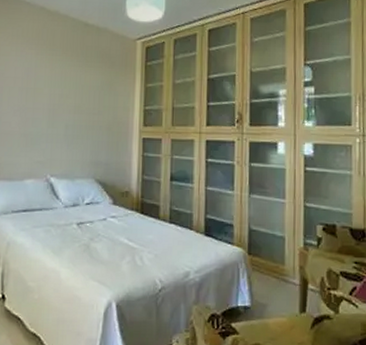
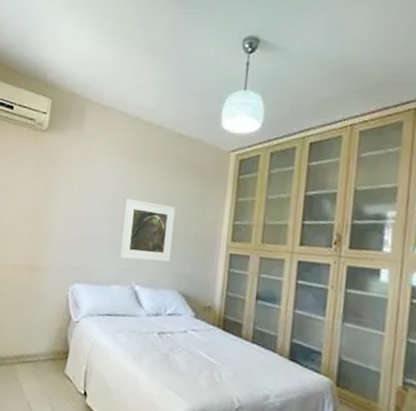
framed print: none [33,89,87,152] -> present [120,198,176,262]

